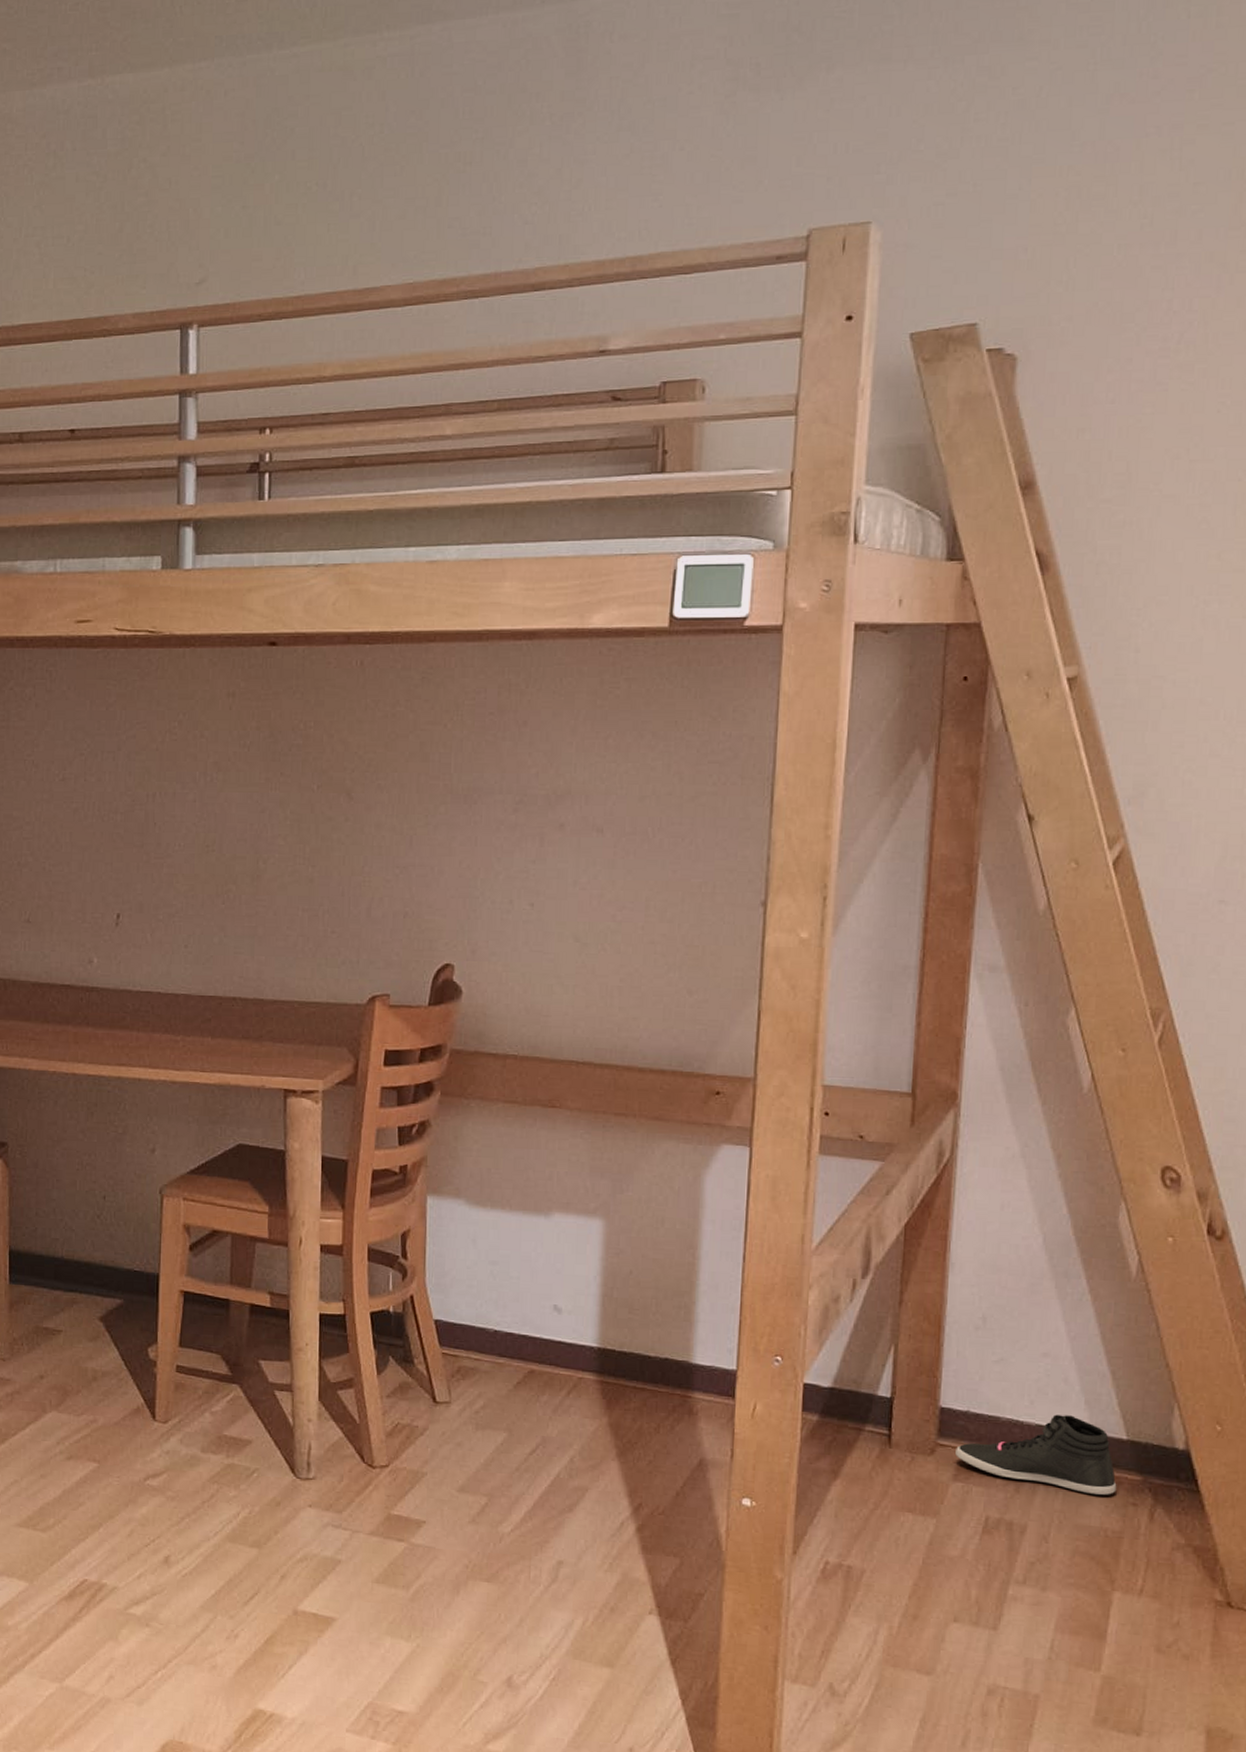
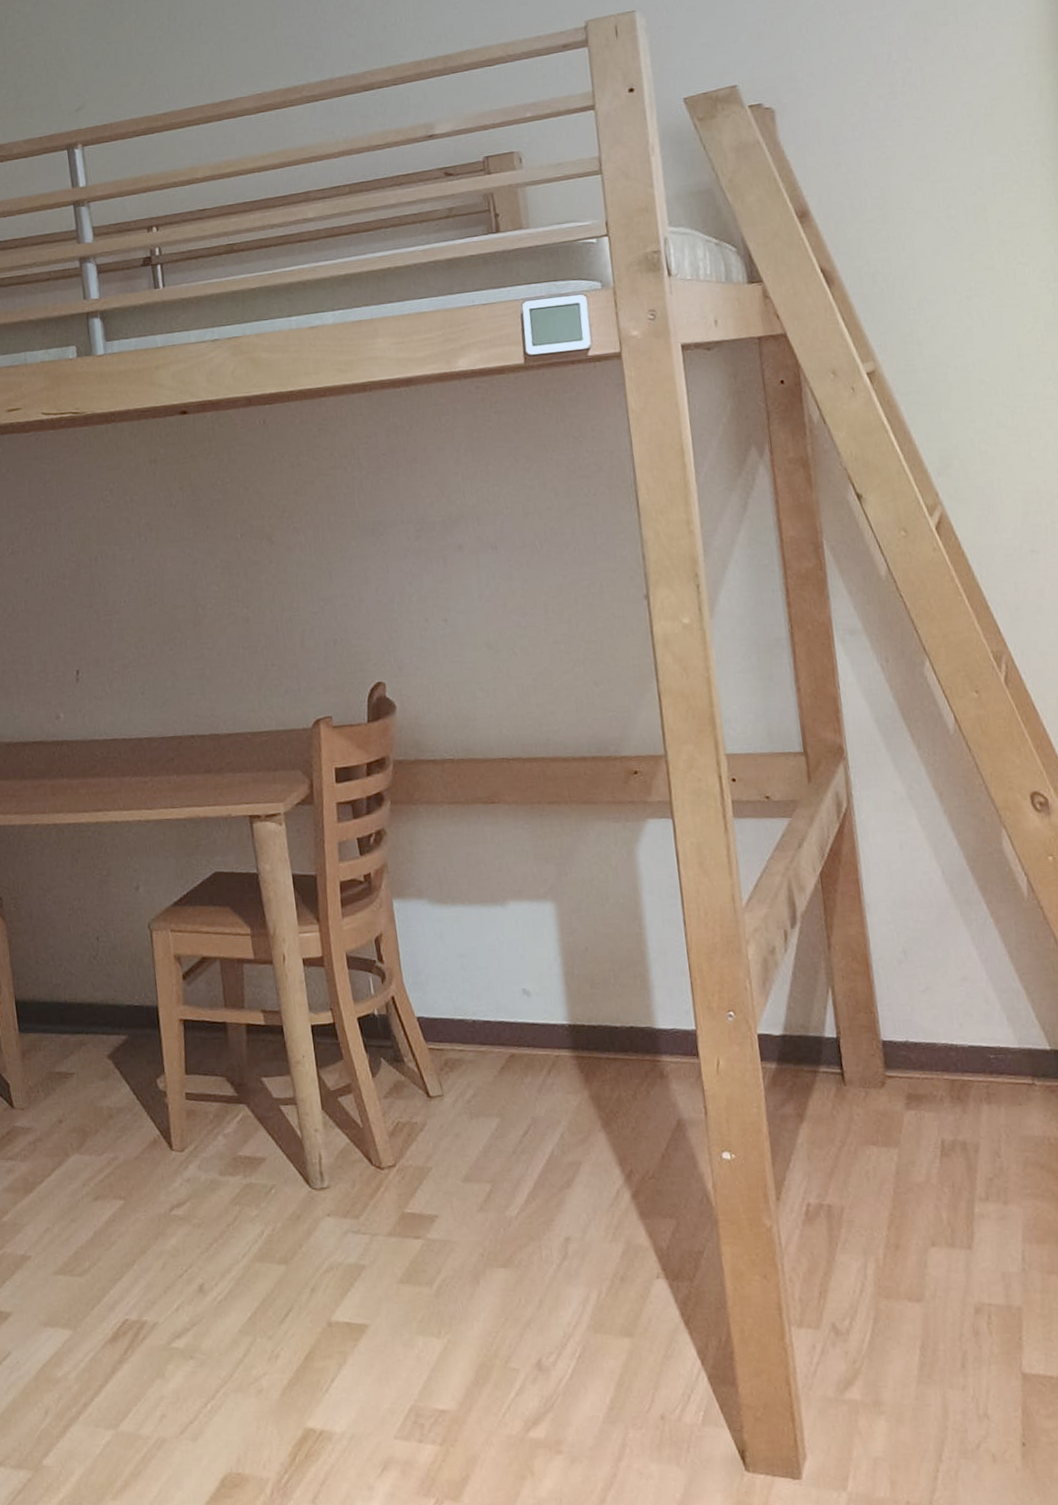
sneaker: present [955,1414,1117,1495] -> none [903,1033,1051,1106]

